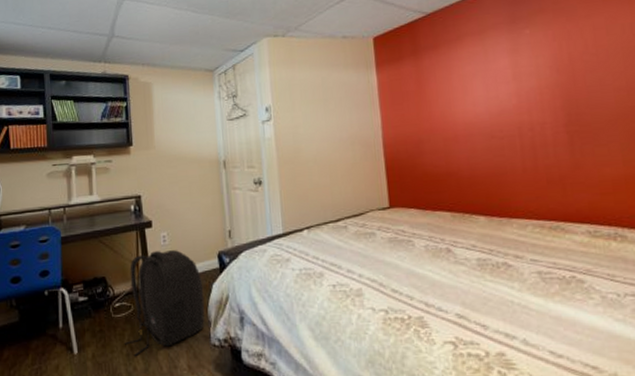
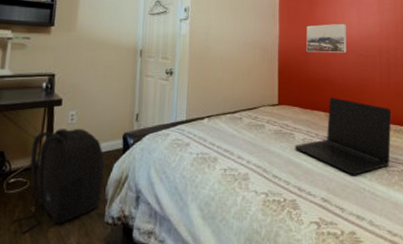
laptop: none [415,192,546,286] -> present [294,97,392,175]
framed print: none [416,99,473,142] -> present [306,23,346,53]

